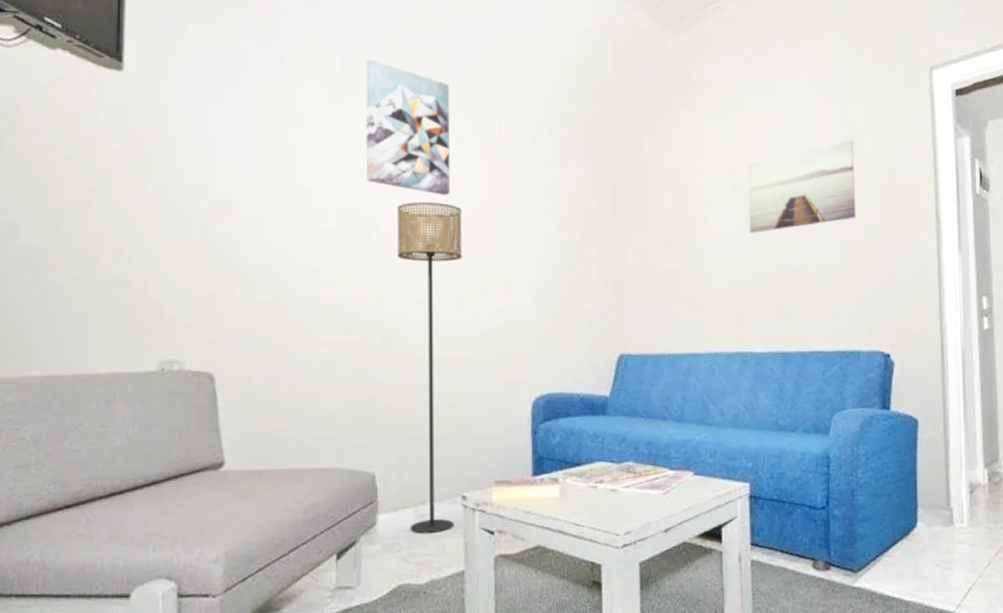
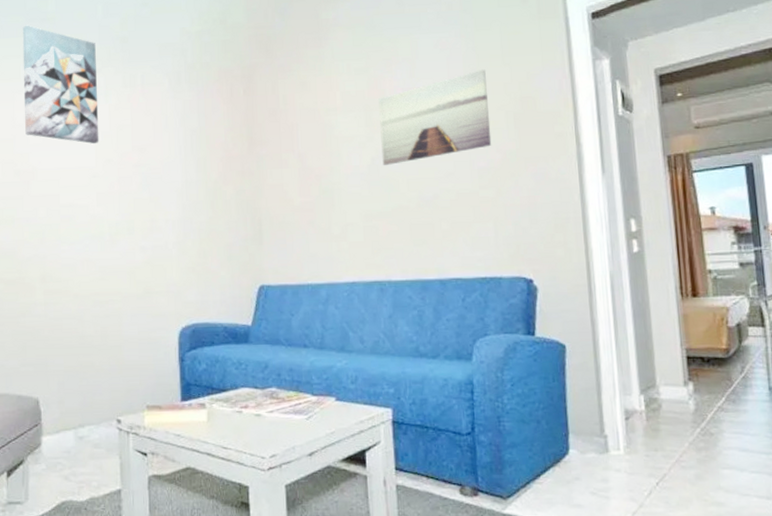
floor lamp: present [397,202,462,534] -> none [52,150,111,455]

